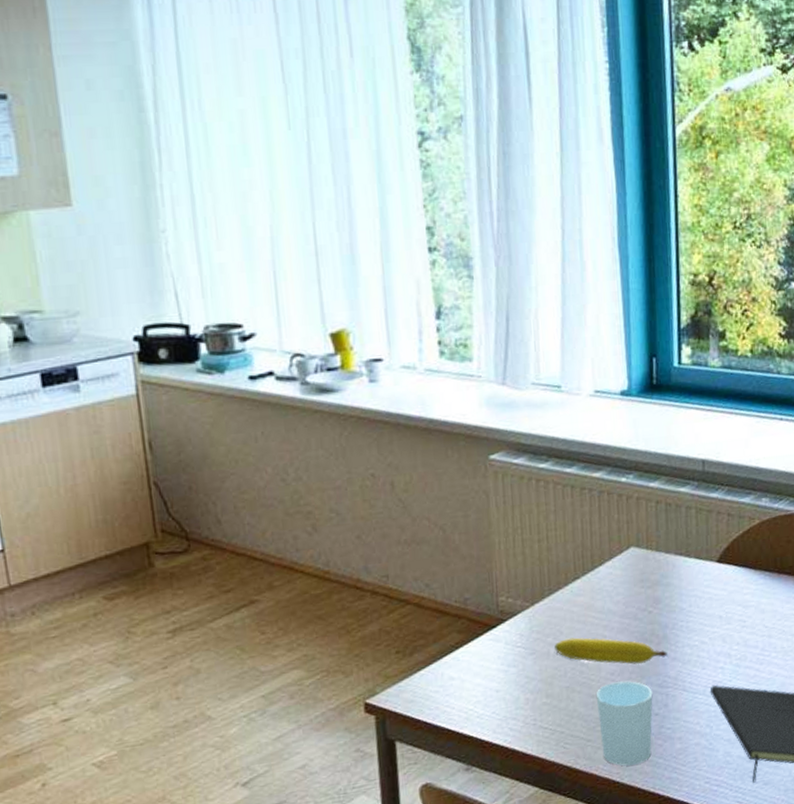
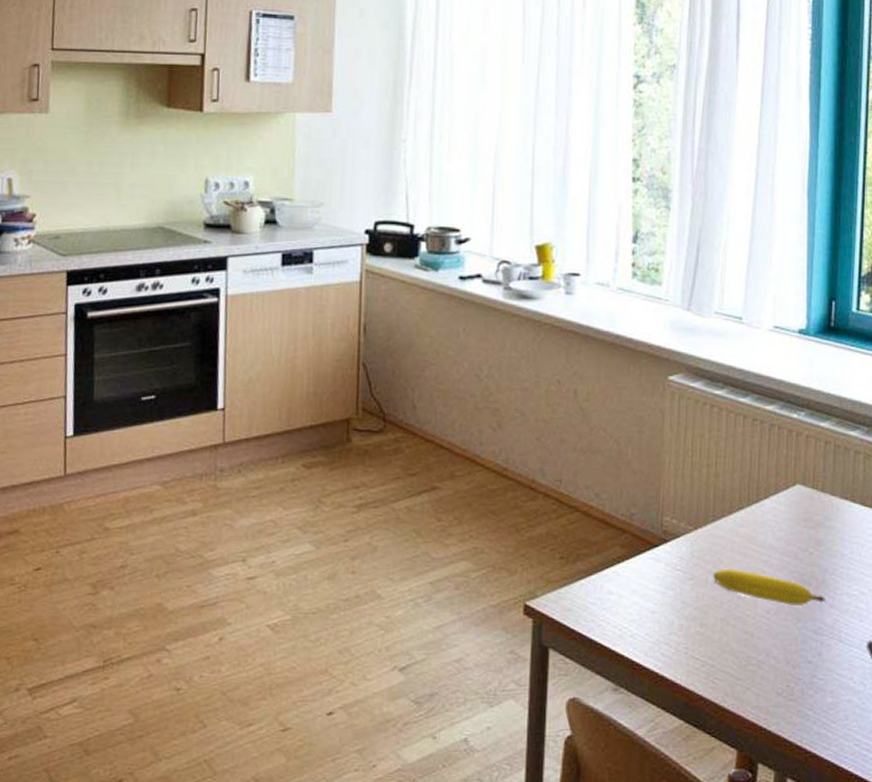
cup: present [596,681,653,766] -> none [750,621,807,713]

